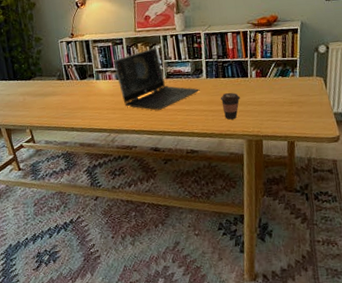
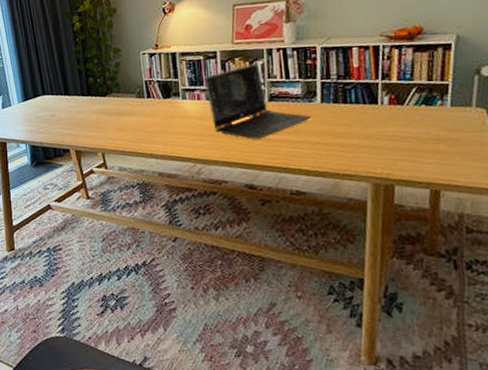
coffee cup: present [220,93,240,120] -> none [338,123,366,157]

